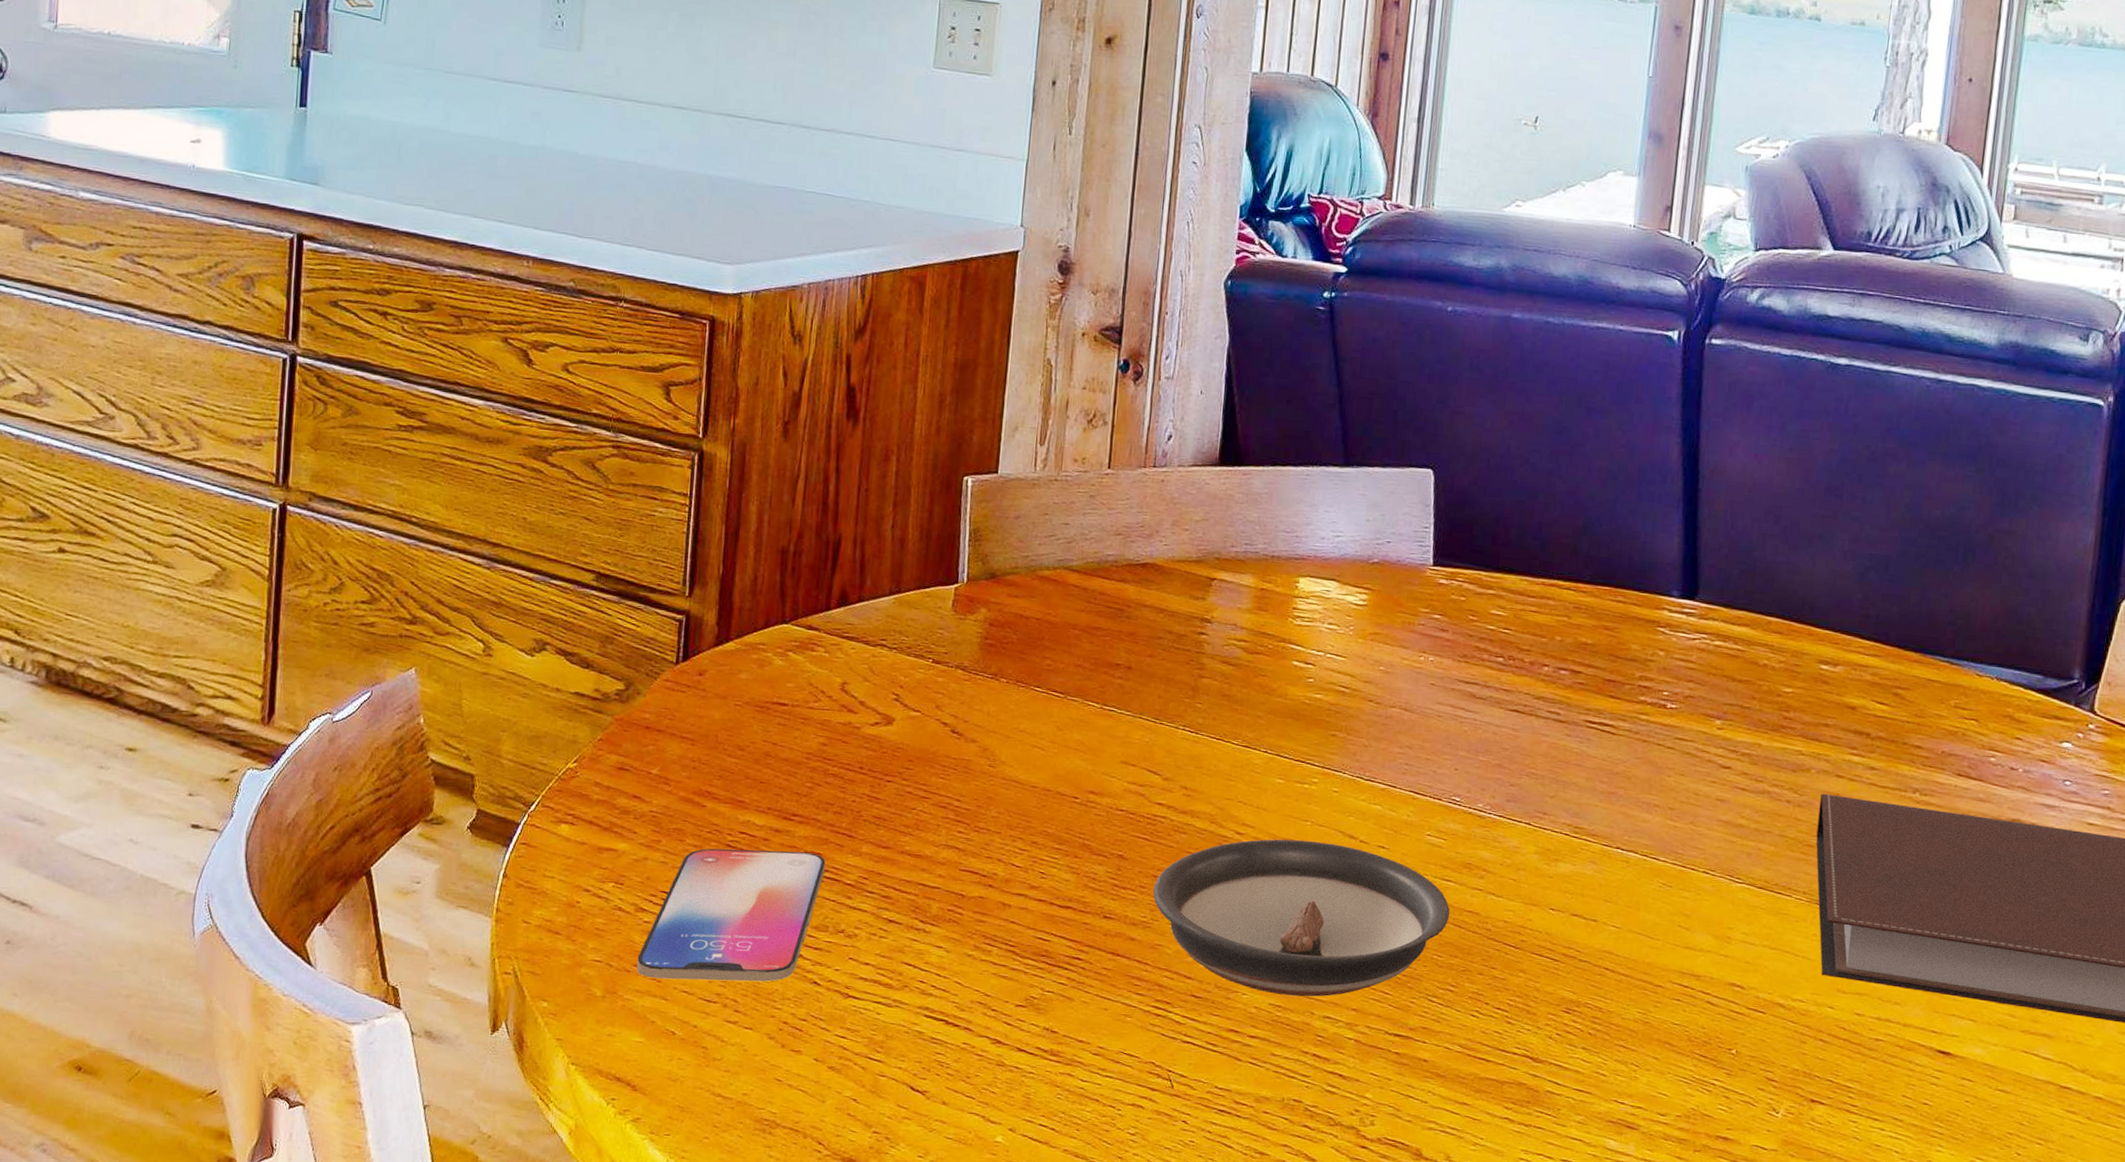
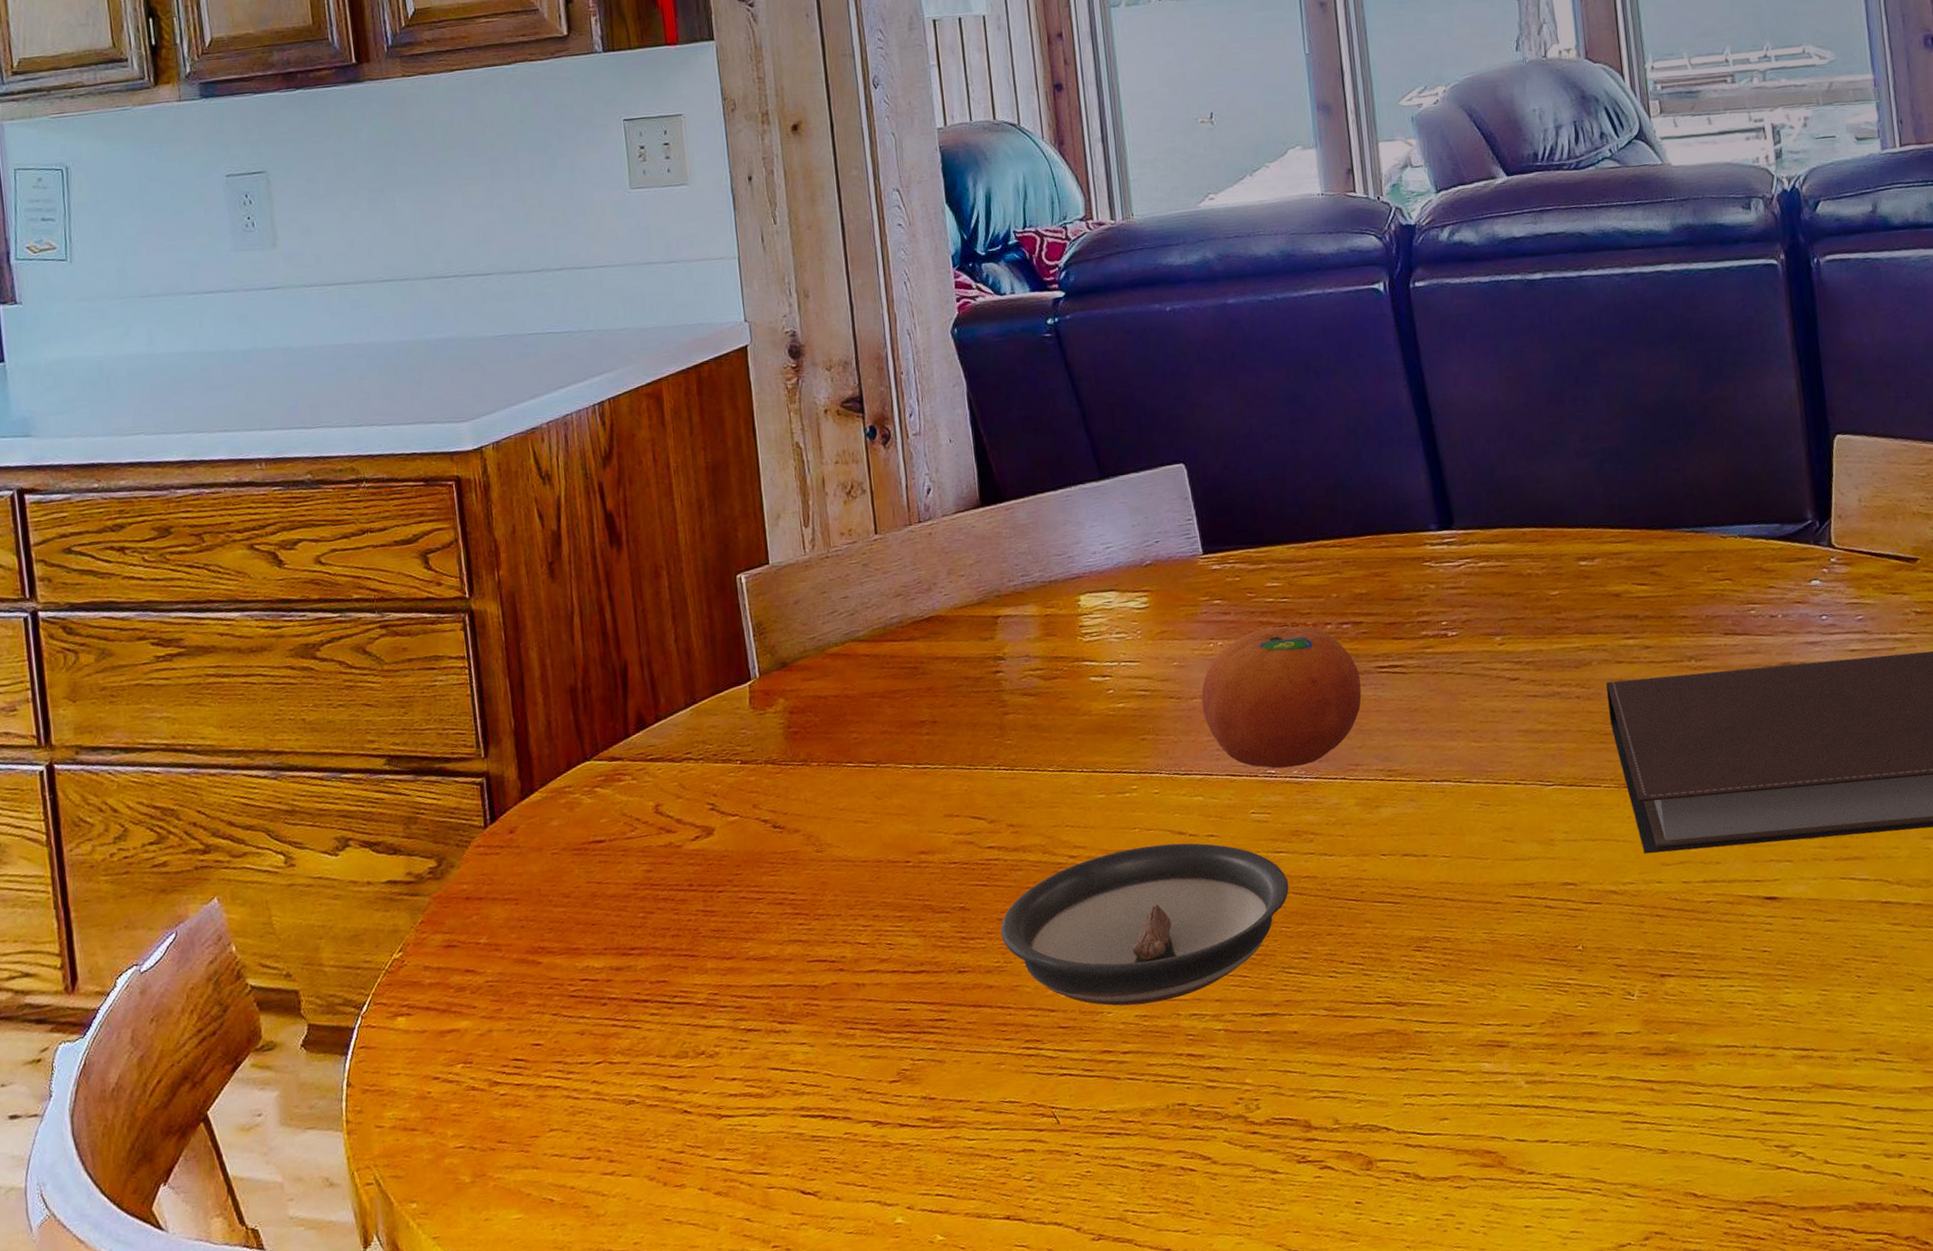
smartphone: present [636,848,826,982] -> none [500,981,674,1151]
fruit: none [1399,654,1567,801] -> present [1201,626,1362,769]

